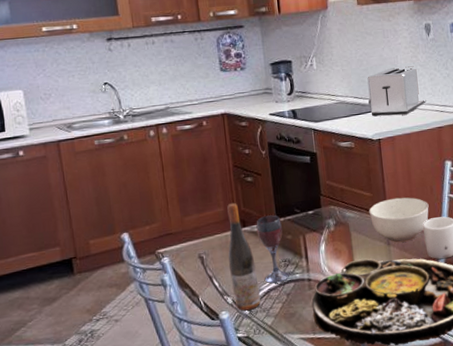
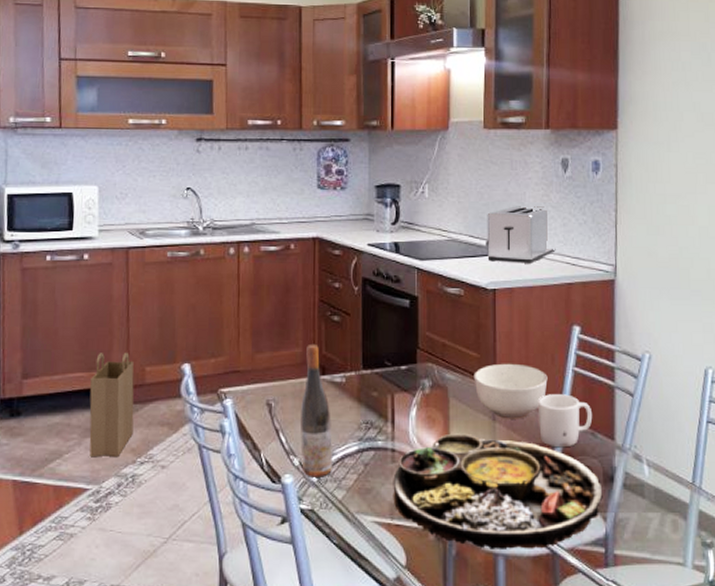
shopping bag: none [42,230,86,322] -> present [89,352,134,458]
cup: present [256,215,289,284] -> none [337,365,370,449]

